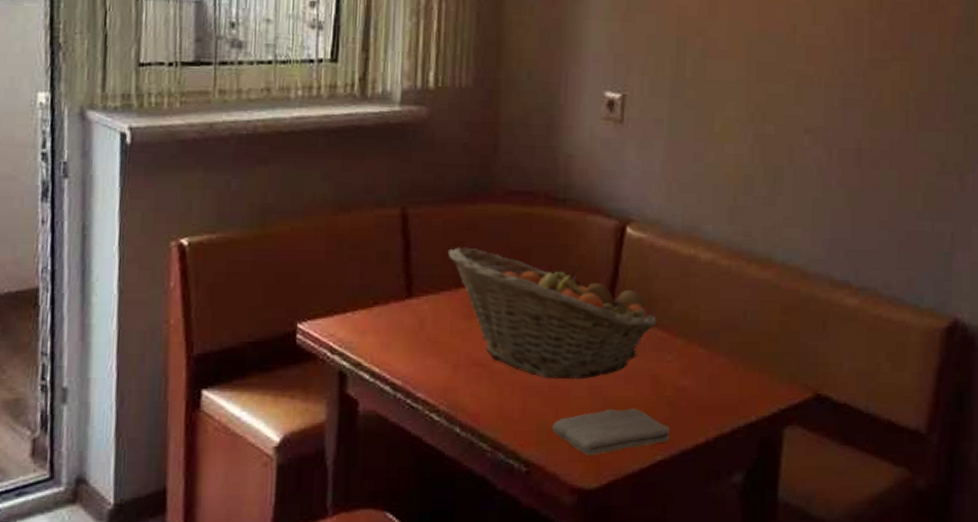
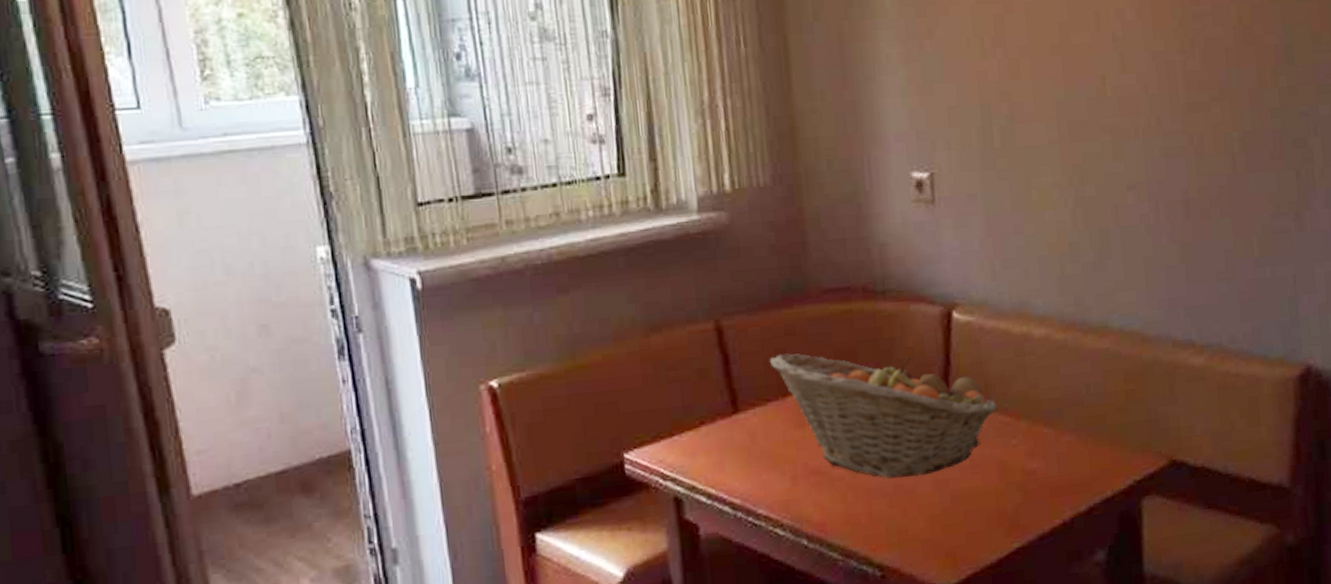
washcloth: present [551,408,670,455] -> none [901,497,1025,552]

